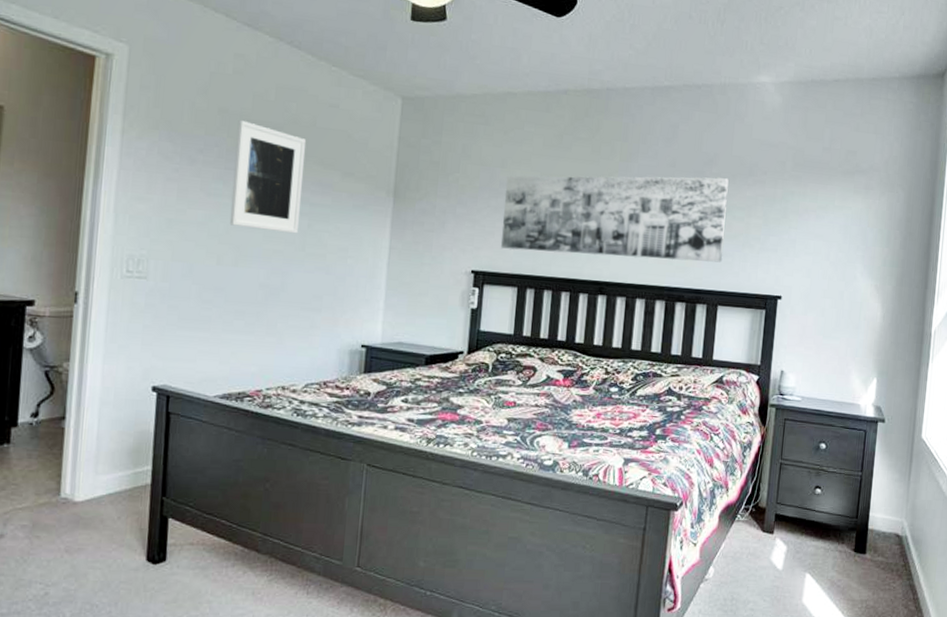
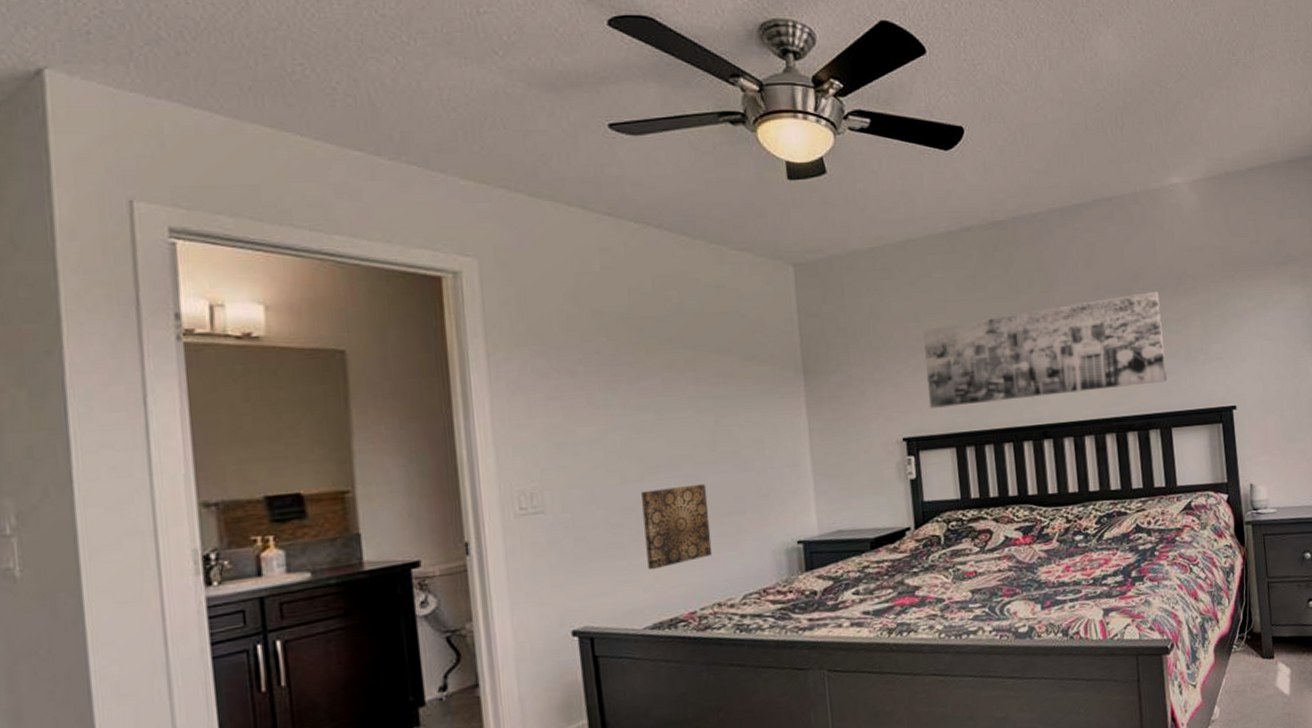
wall art: none [227,275,291,347] -> present [641,483,713,570]
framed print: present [229,119,307,234] -> none [616,319,705,437]

